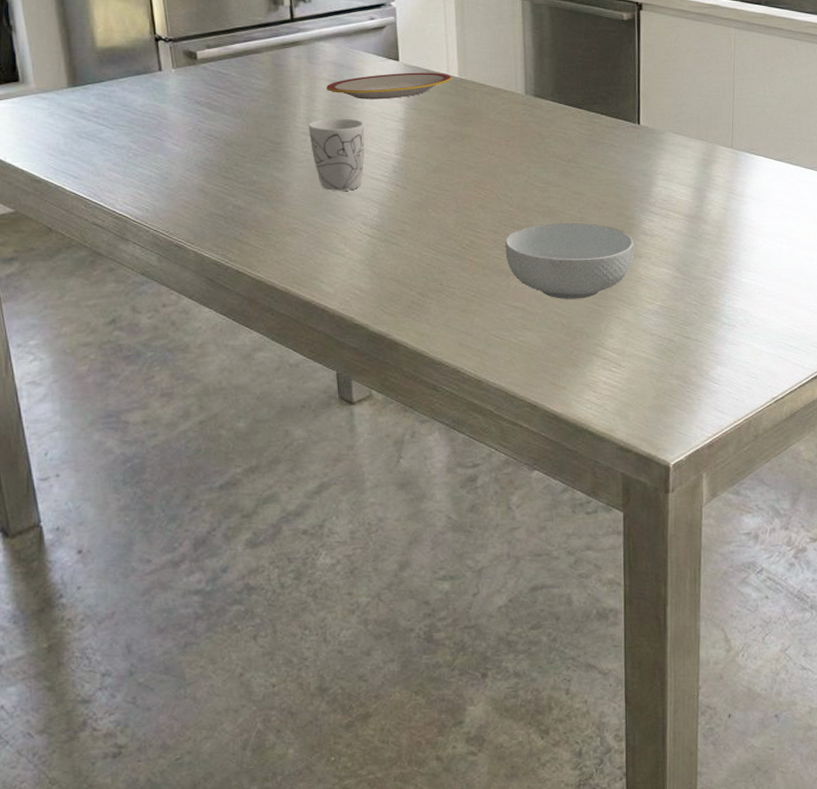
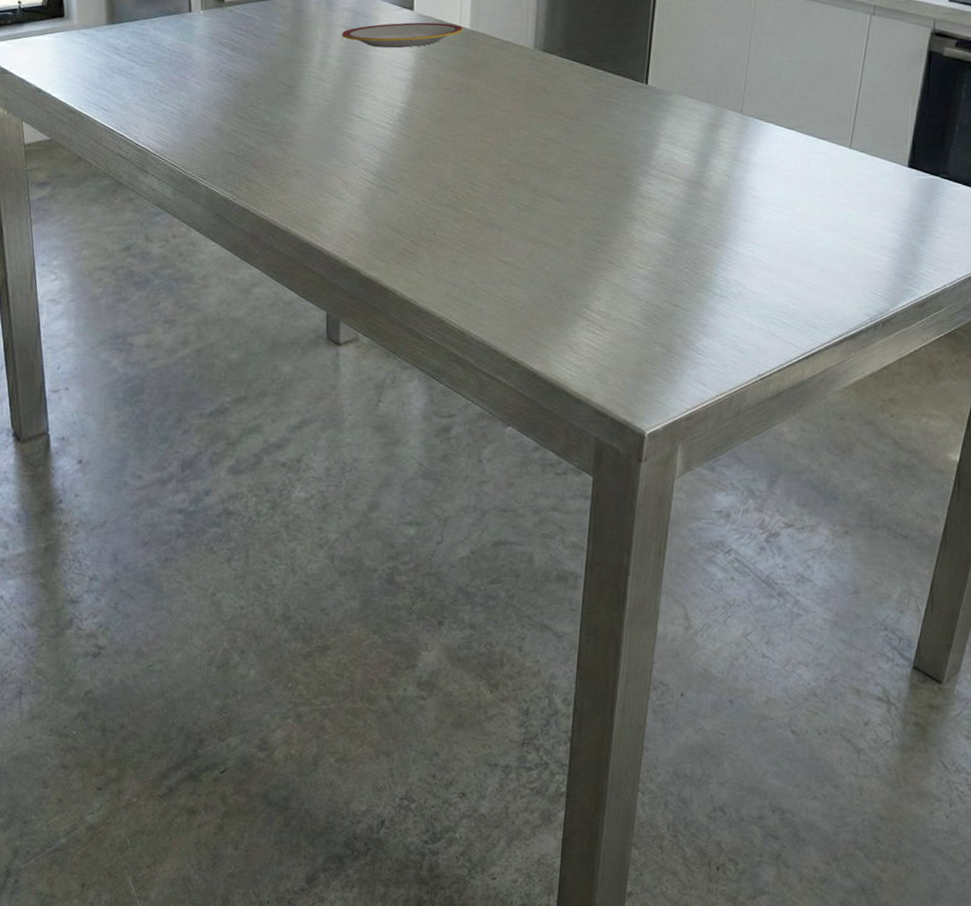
mug: present [308,118,365,191] -> none [321,64,374,136]
cereal bowl: present [505,222,634,299] -> none [499,180,630,259]

